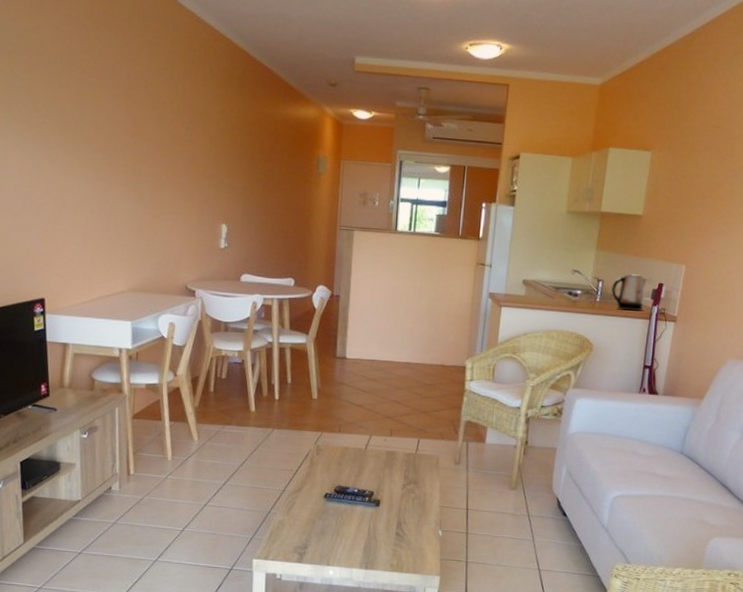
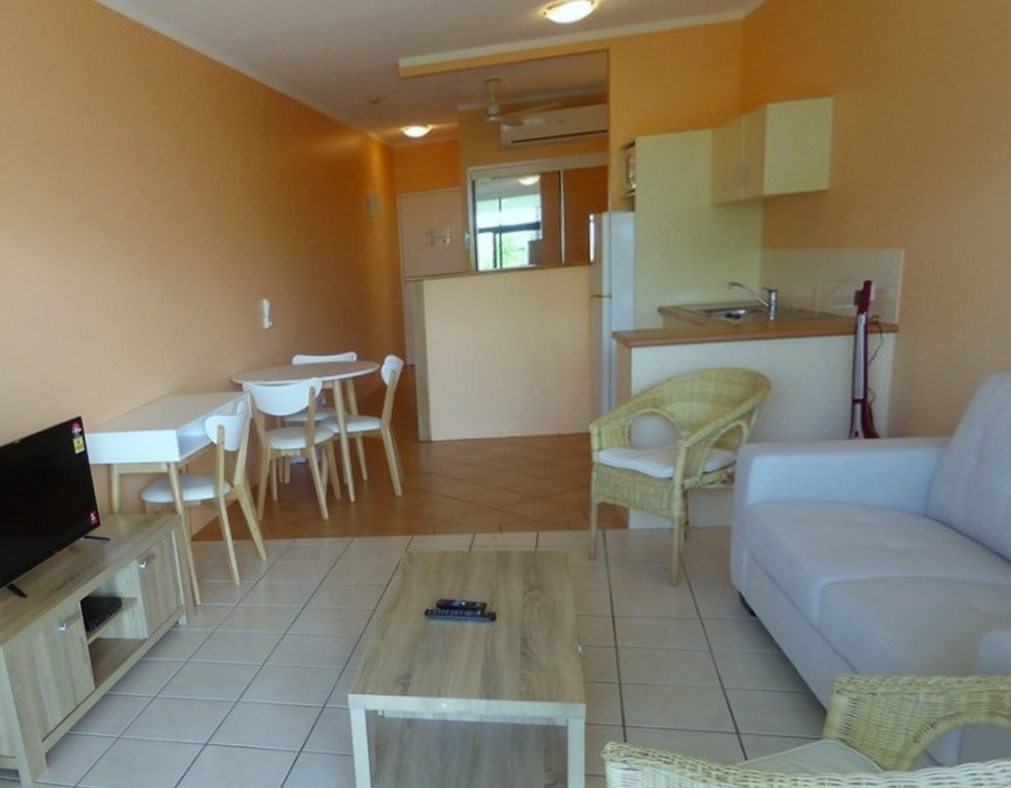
kettle: present [611,274,647,311] -> none [791,274,845,327]

